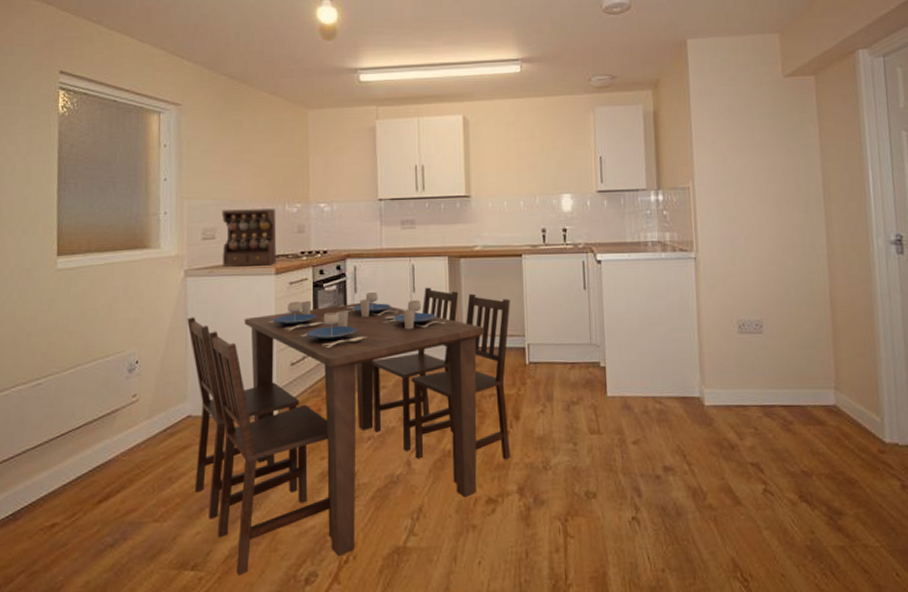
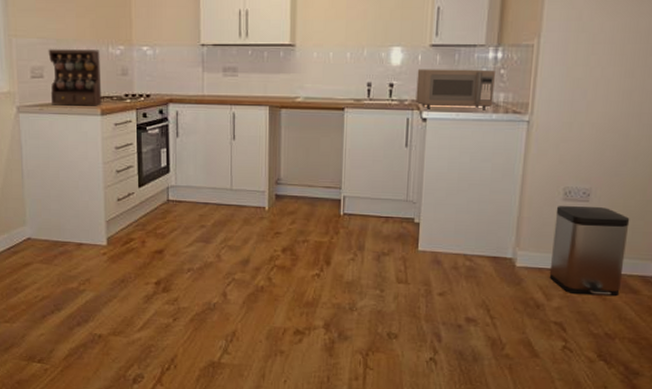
dining table: present [187,287,511,576] -> none [22,135,329,371]
microwave: none [587,211,661,250] -> present [416,69,496,109]
pedal bin: none [733,338,807,431] -> present [549,206,630,297]

